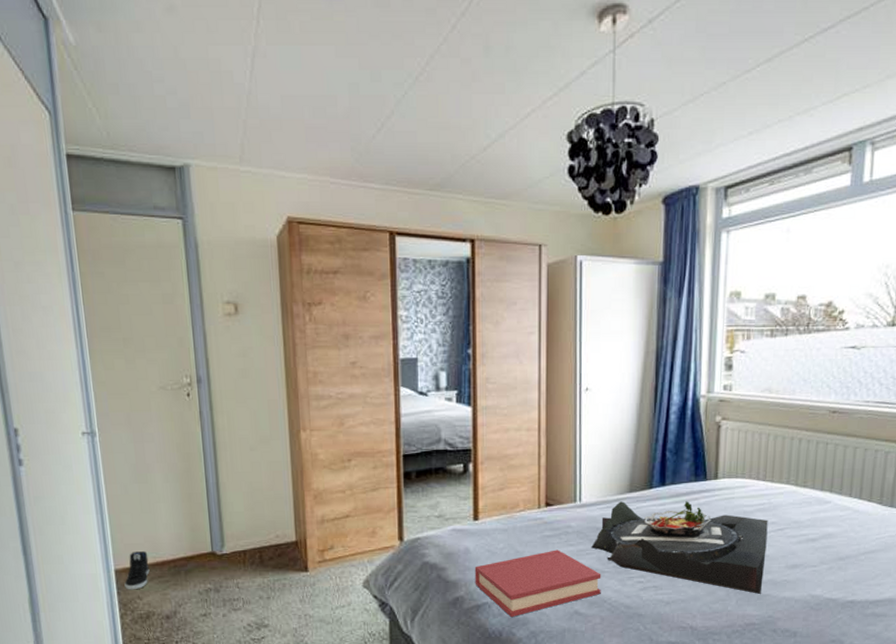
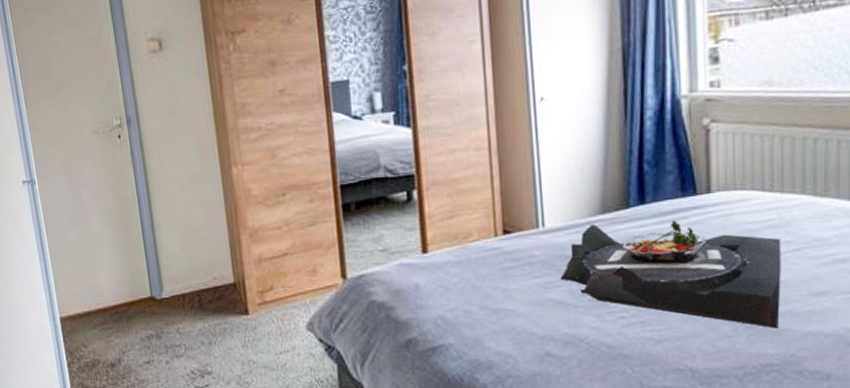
sneaker: present [124,551,150,590] -> none [69,298,93,338]
hardback book: present [474,549,601,617] -> none [427,282,576,360]

